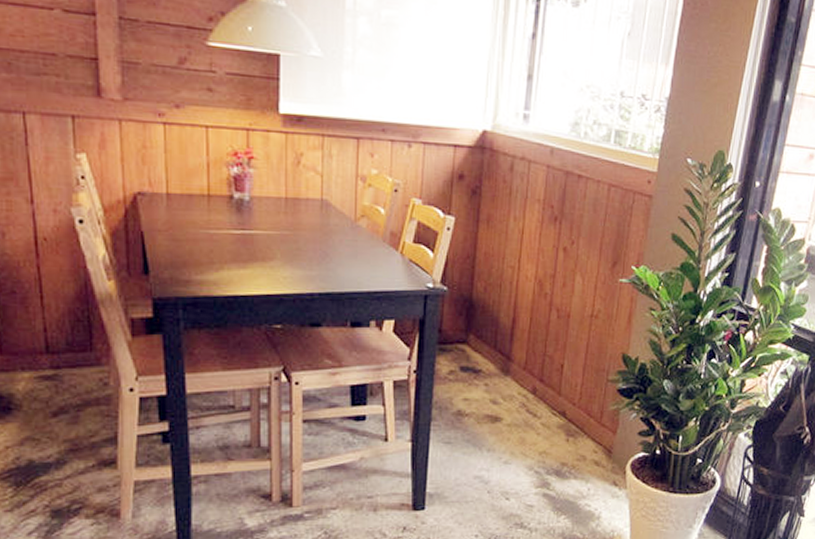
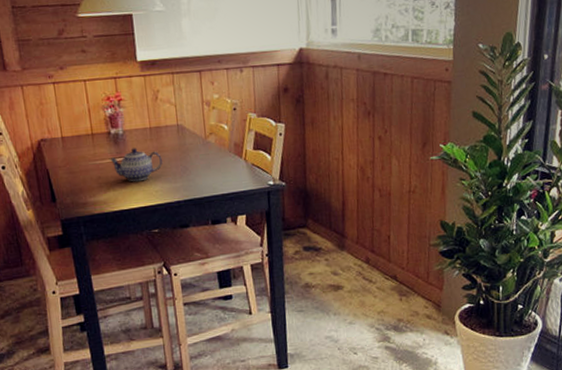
teapot: none [228,220,297,263] -> present [110,148,163,182]

